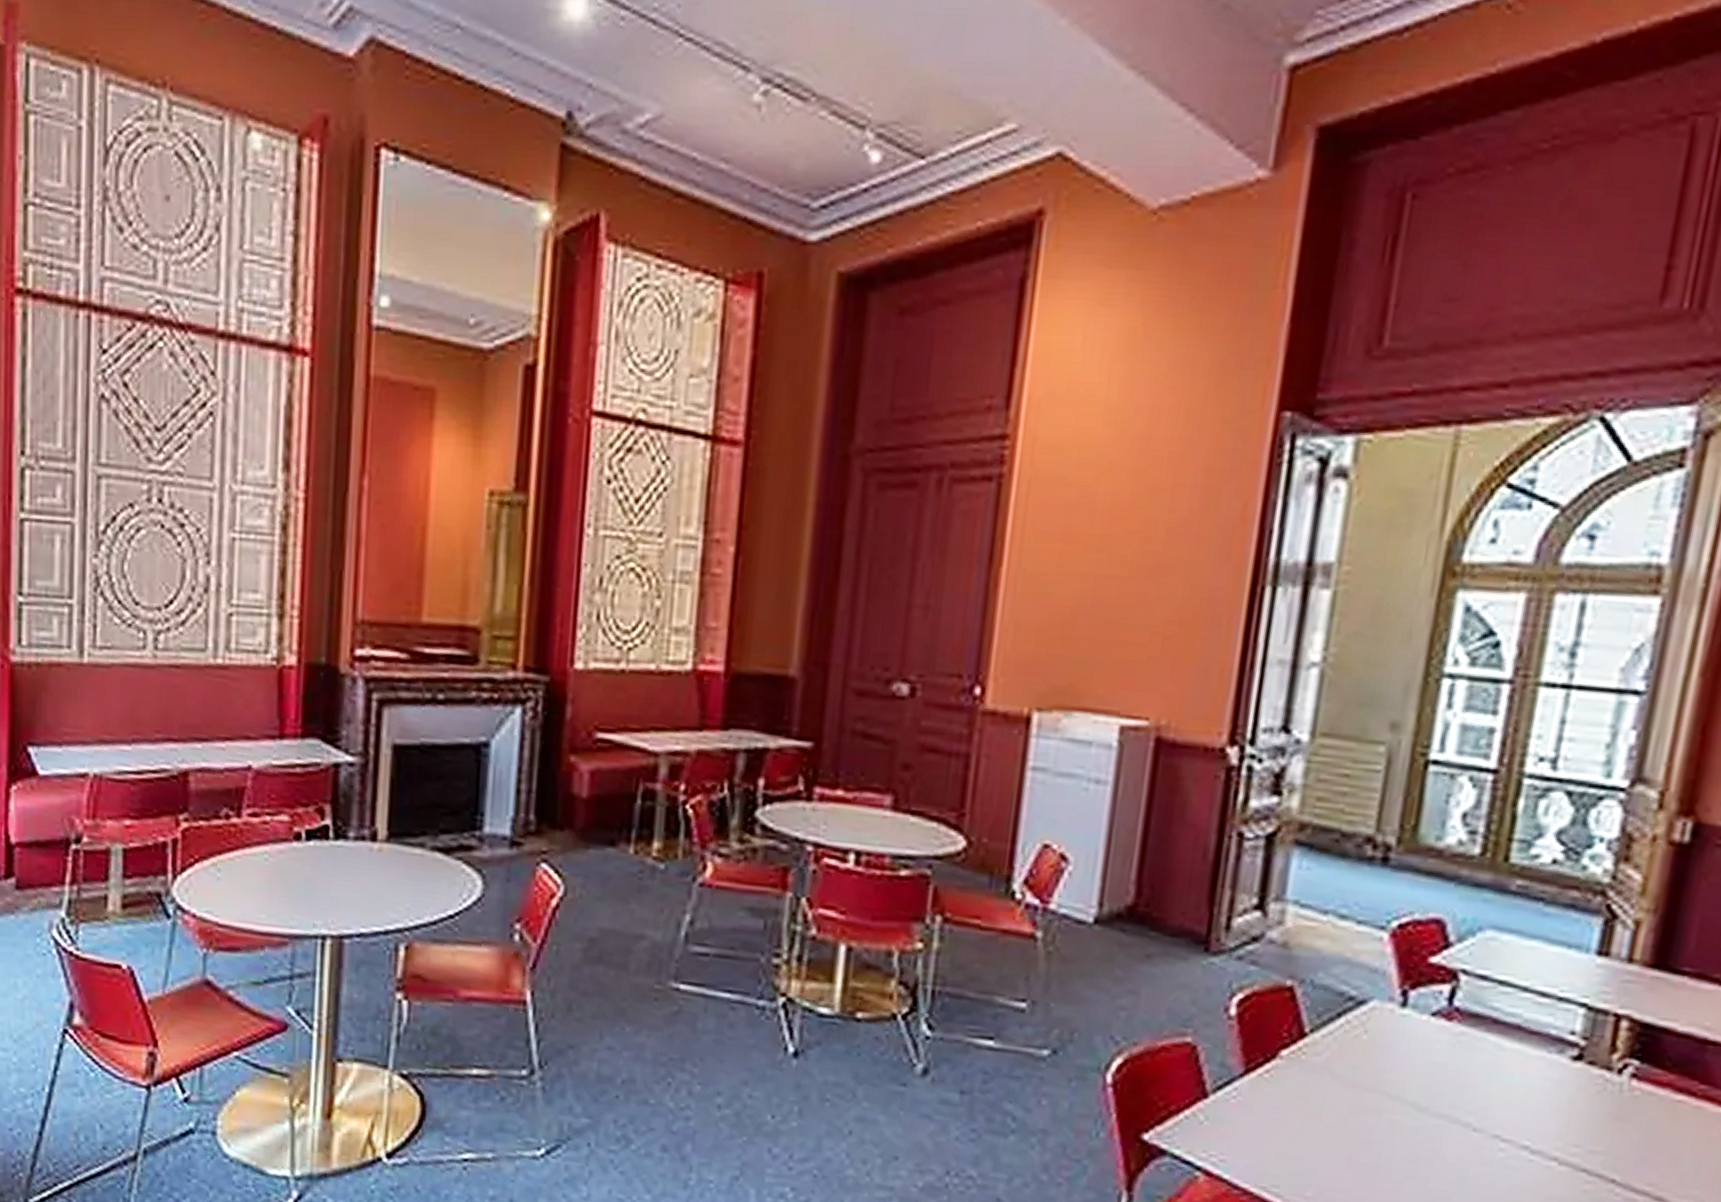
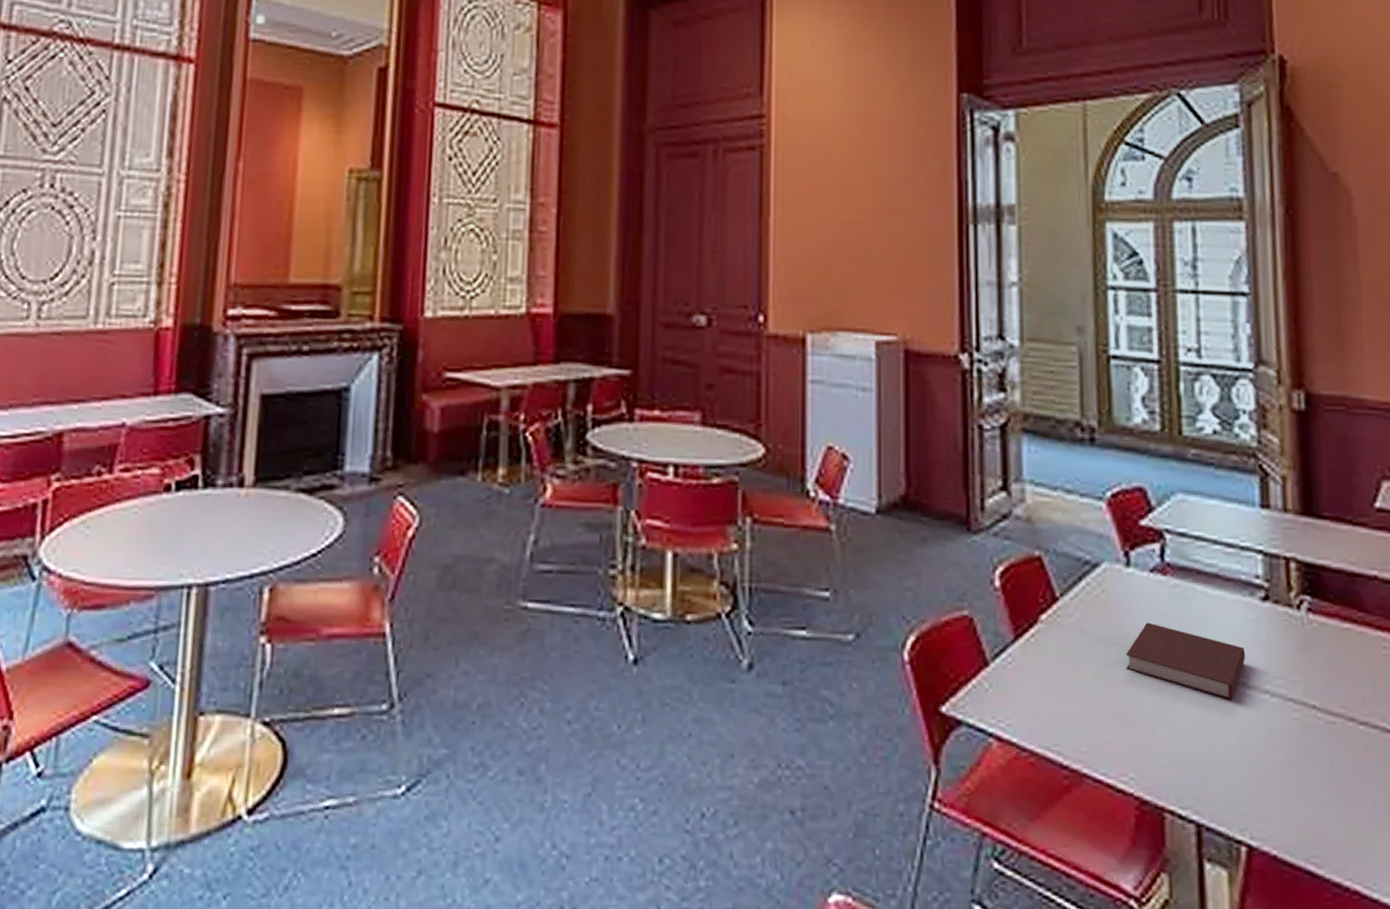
notebook: none [1378,1070,1537,1164] -> present [1125,622,1246,701]

